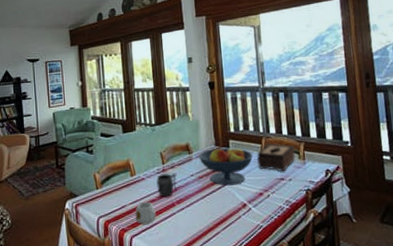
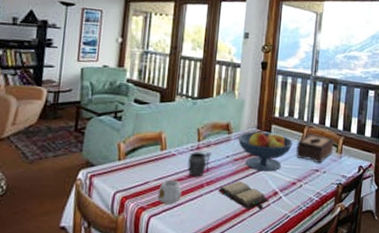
hardback book: none [189,197,240,223] -> present [218,181,269,210]

